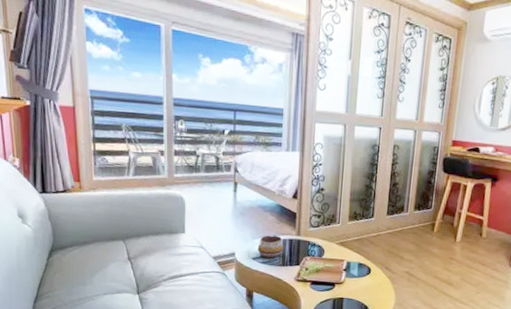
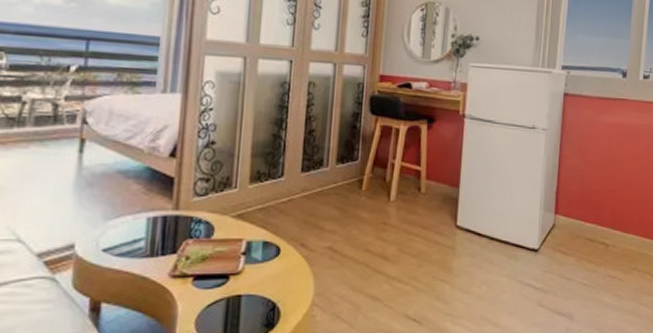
decorative bowl: present [257,235,284,259] -> none [111,213,154,247]

